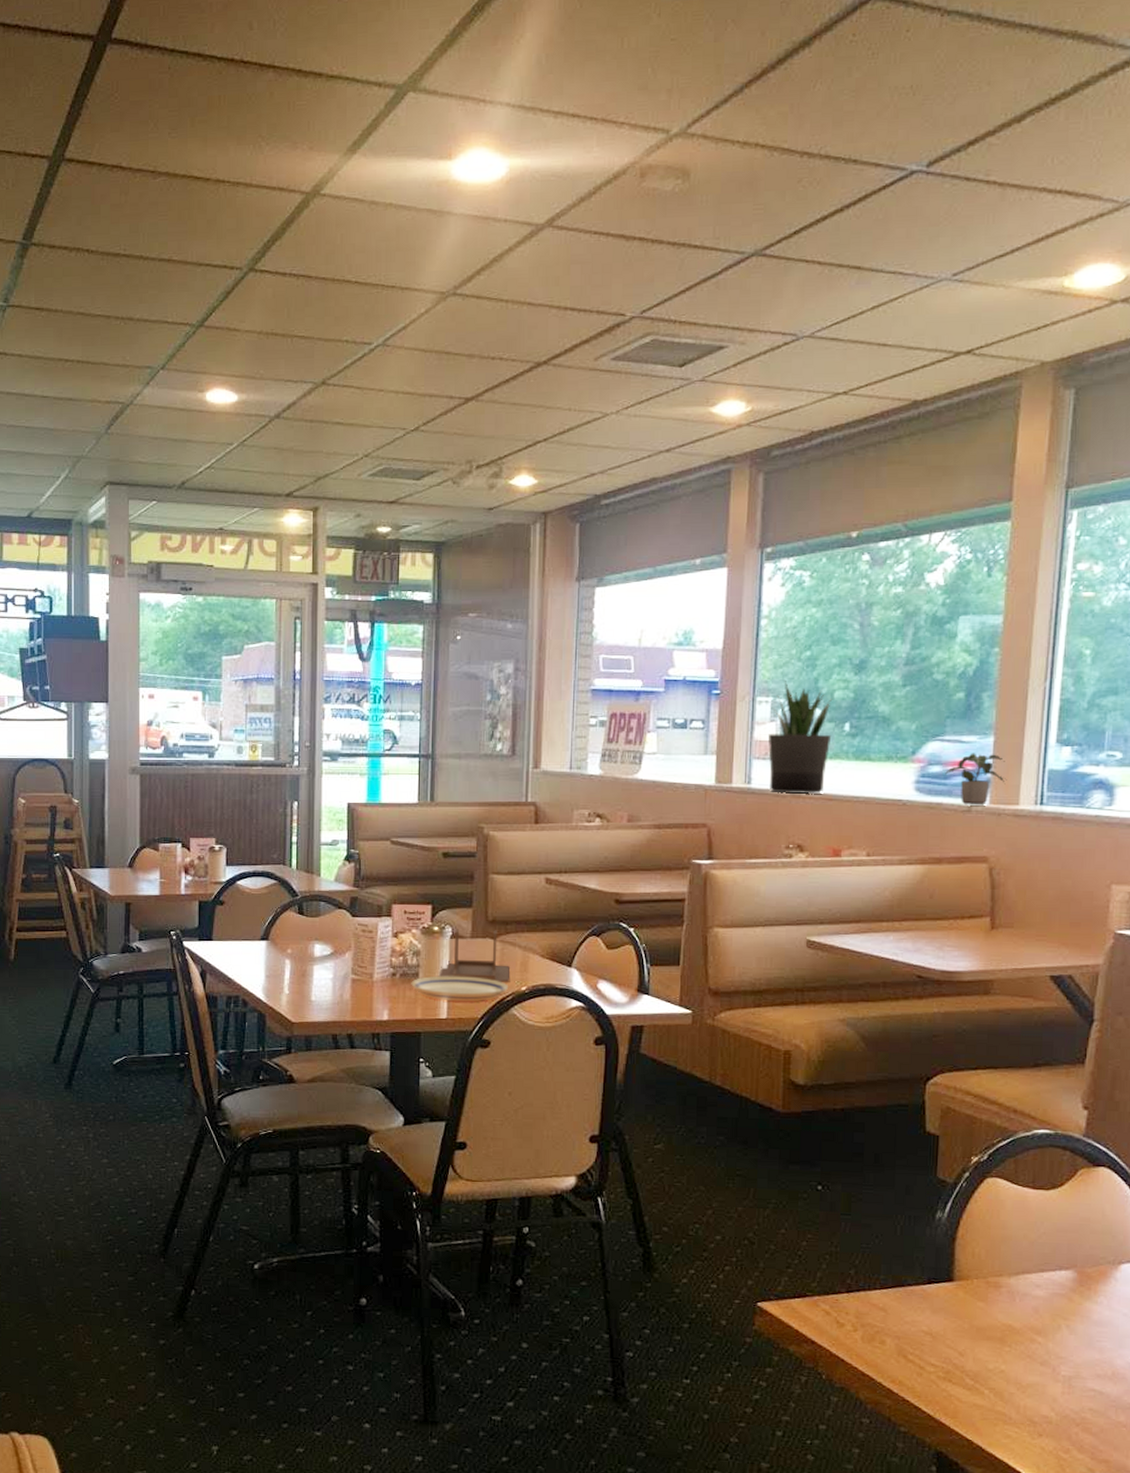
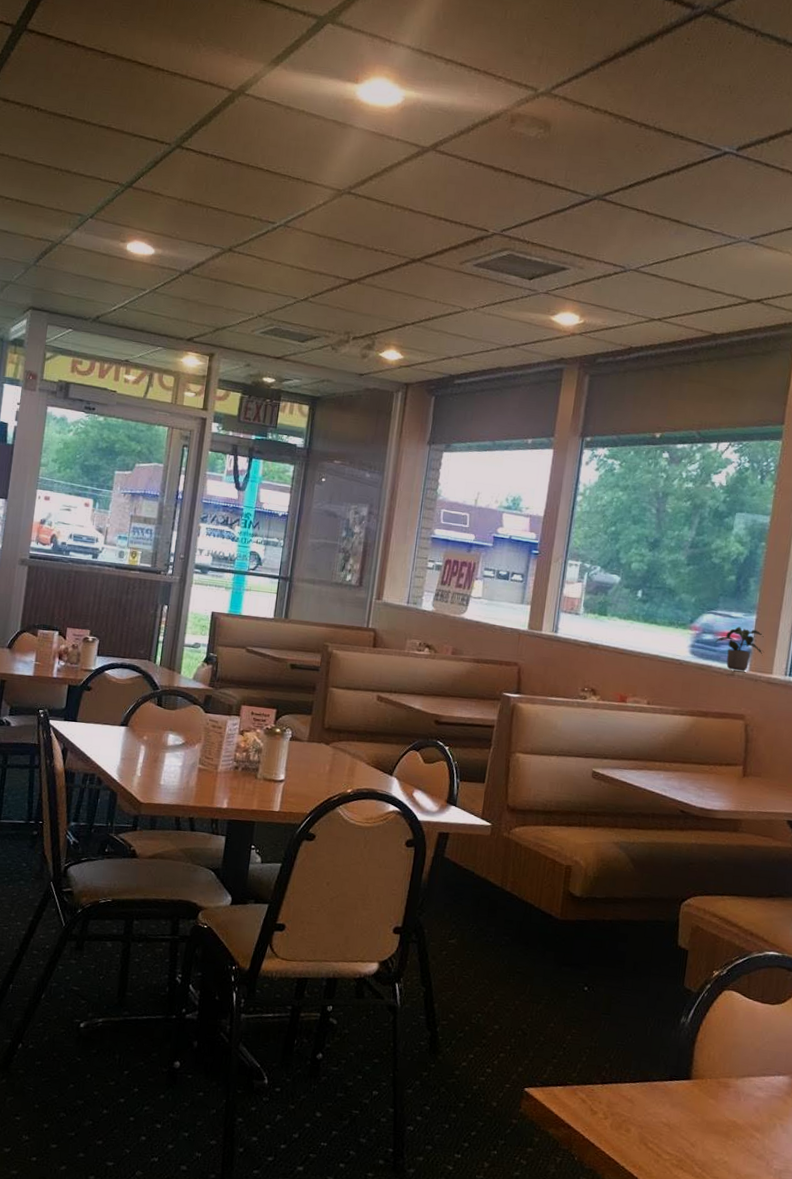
plate: present [411,976,509,1002] -> none [250,772,337,799]
napkin holder: present [438,929,511,983] -> none [275,733,339,785]
planter: present [768,681,833,795] -> none [572,549,630,648]

